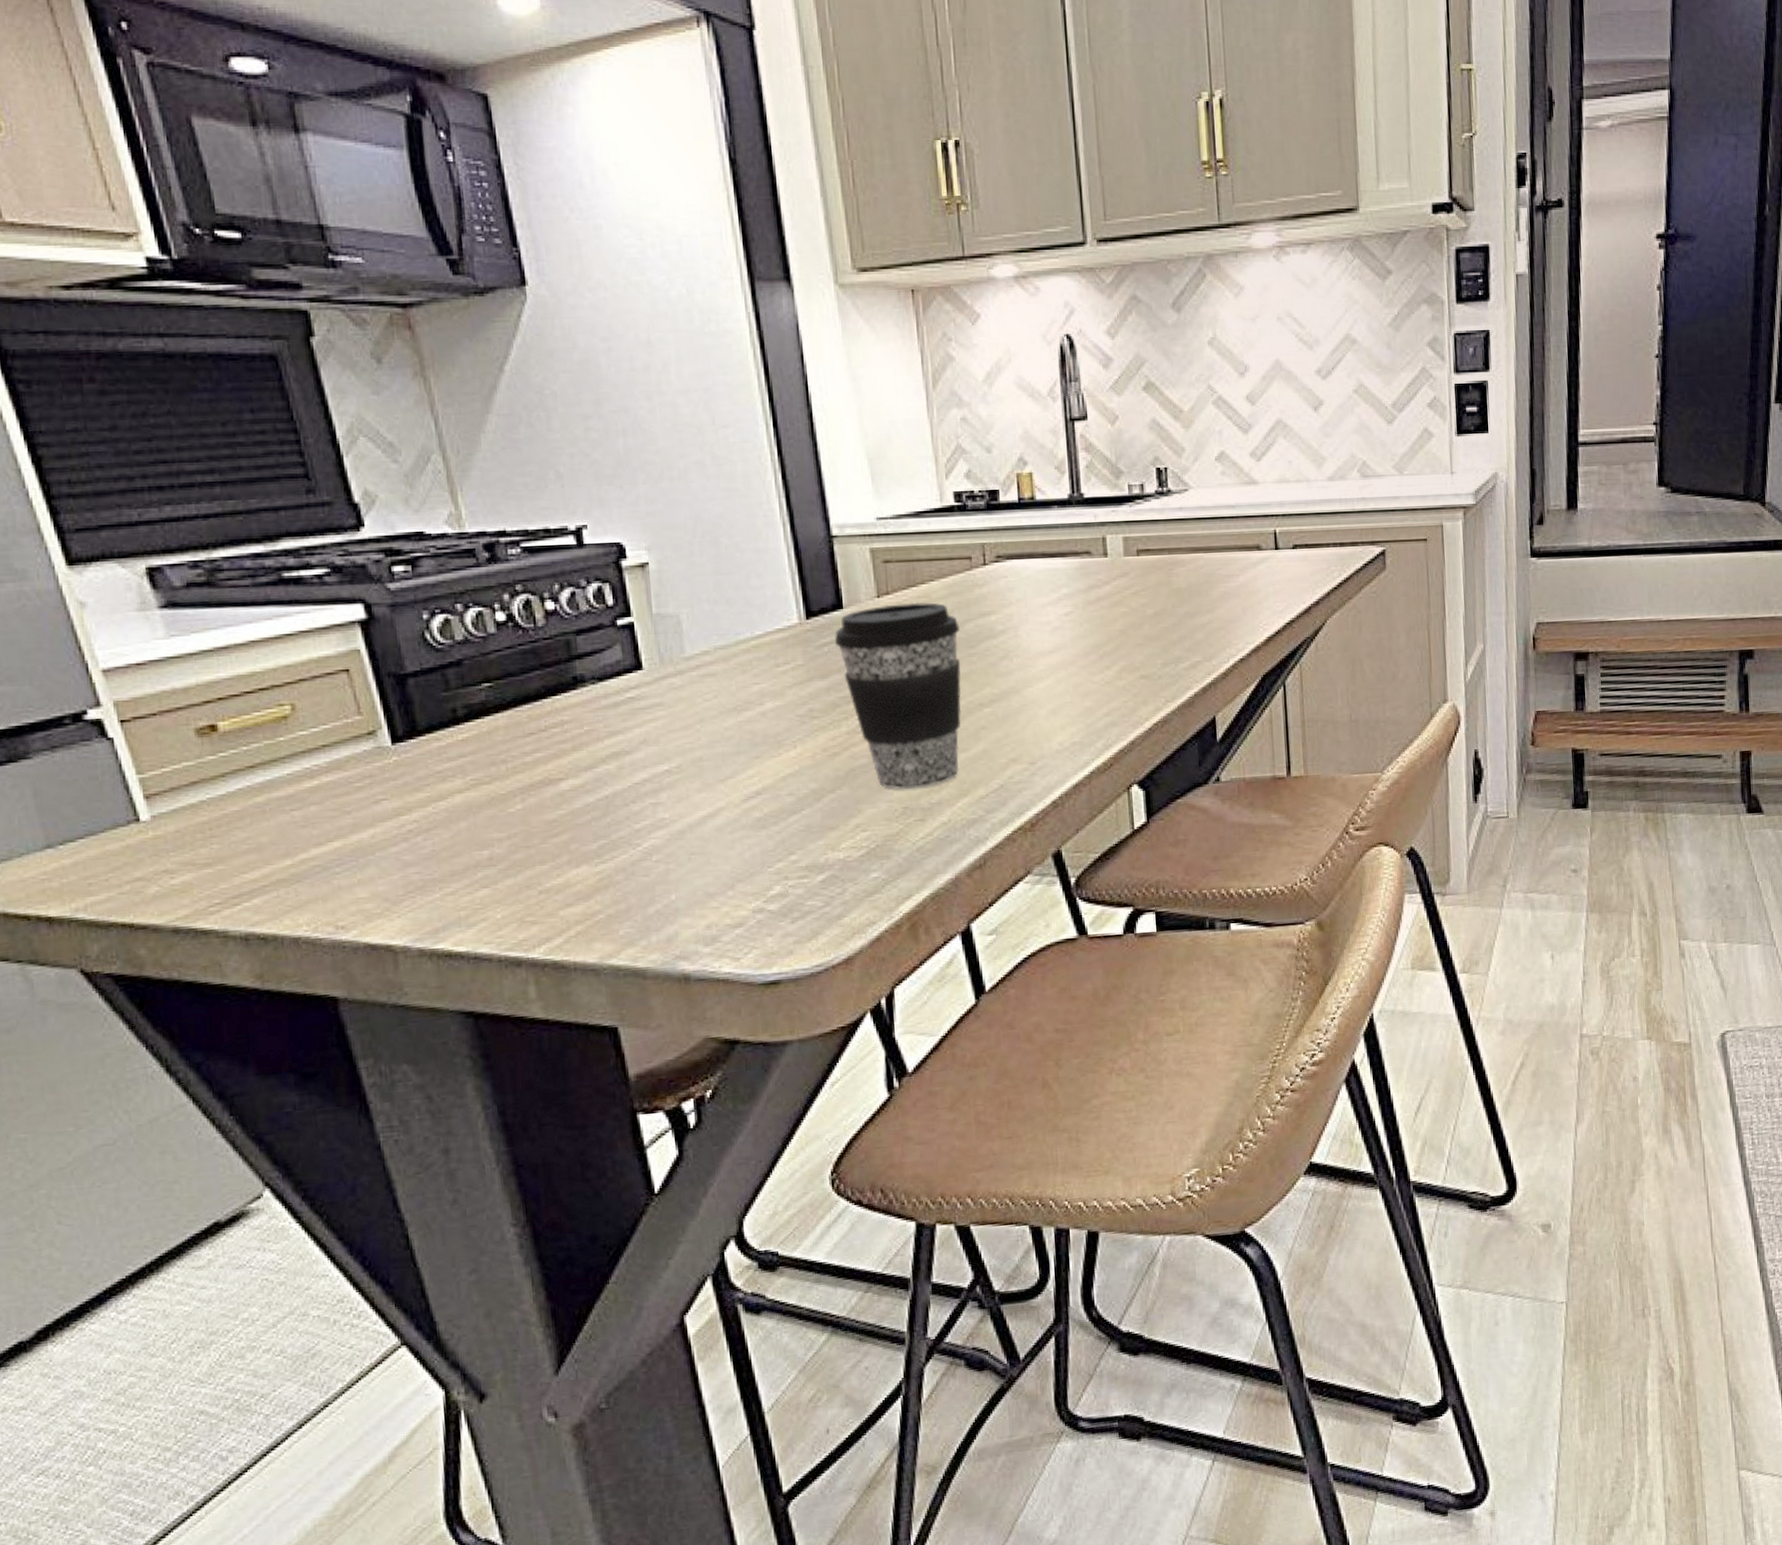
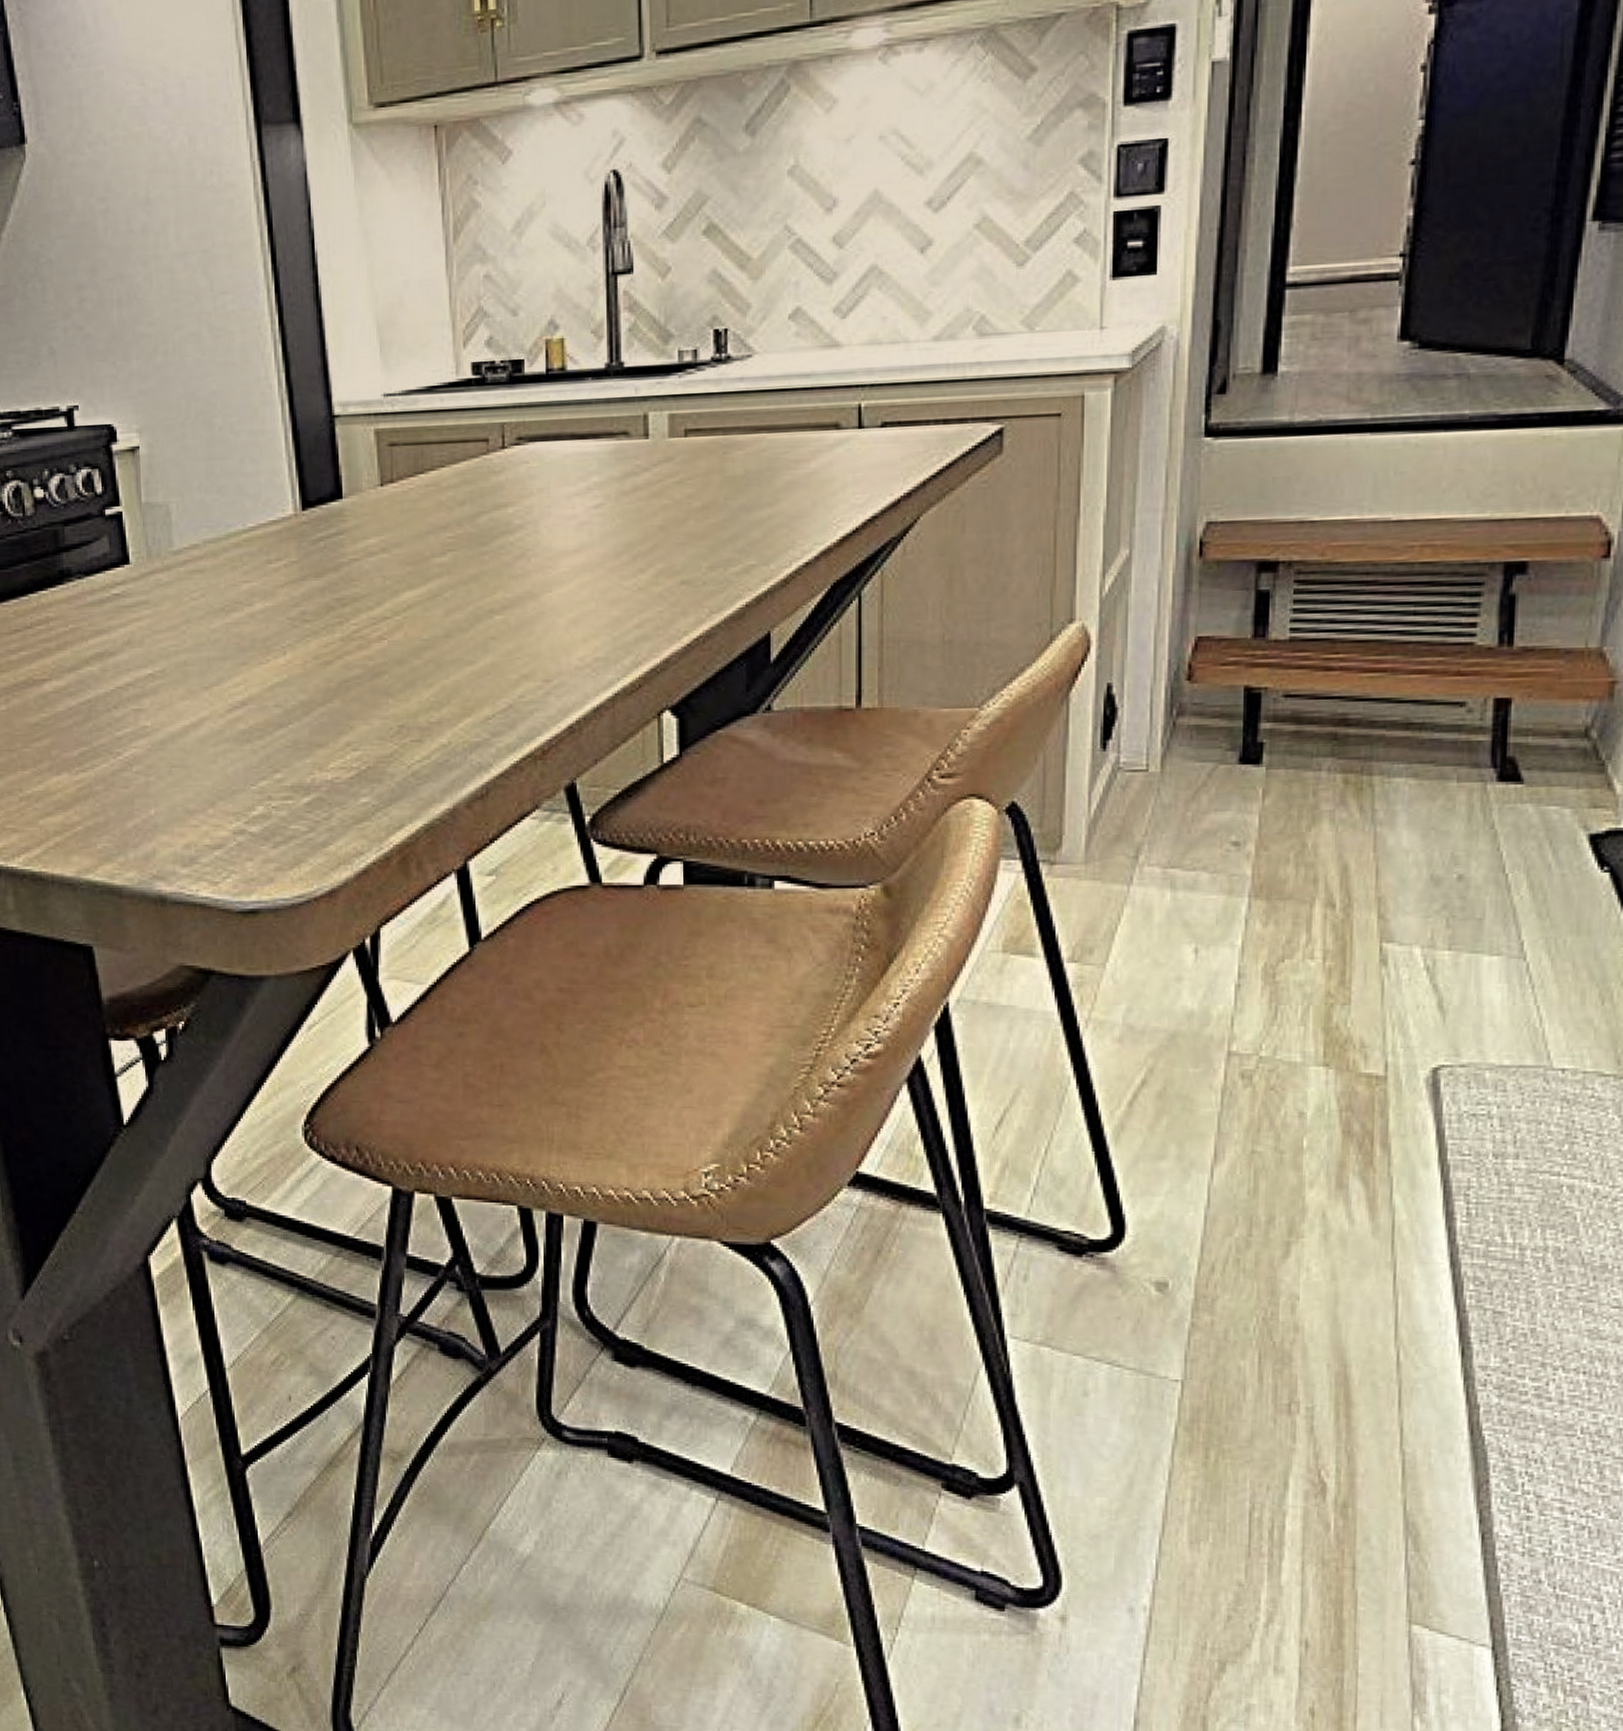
coffee cup: present [834,602,962,790] -> none [331,491,471,706]

